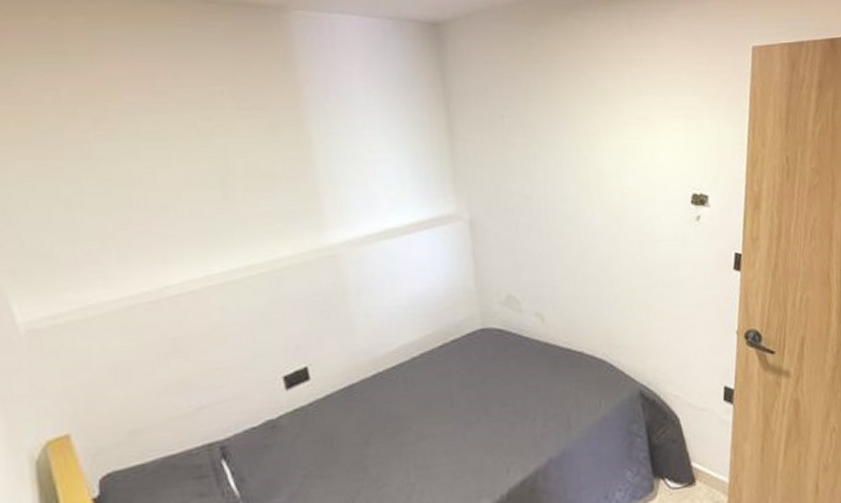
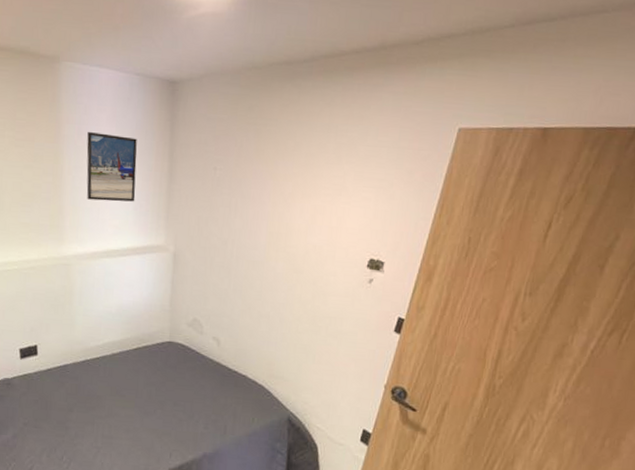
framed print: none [337,89,411,172] -> present [86,131,137,202]

